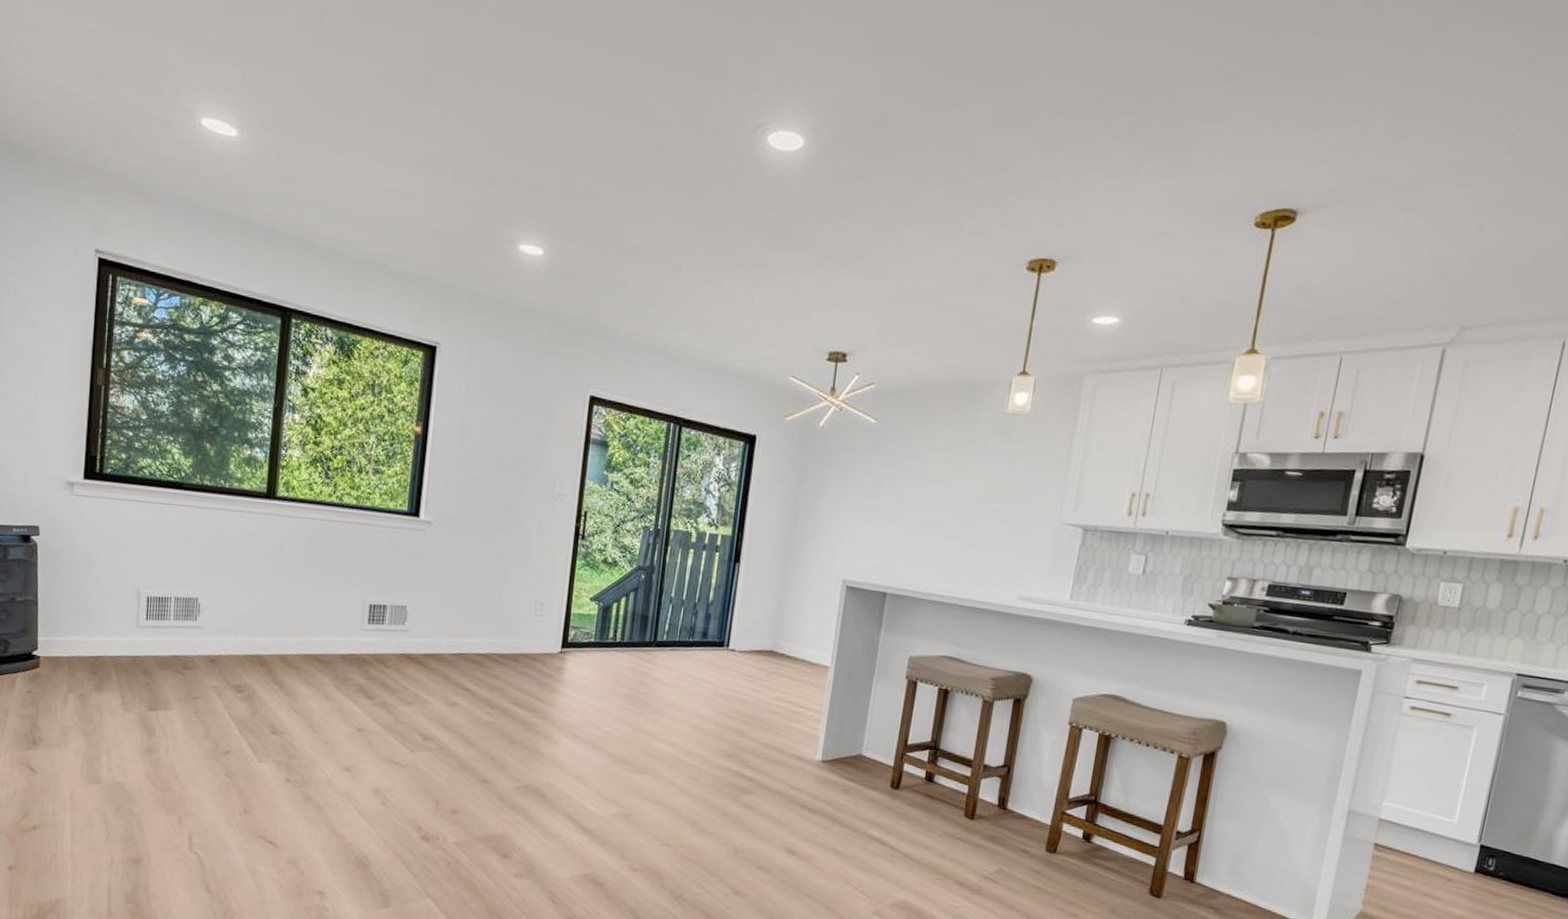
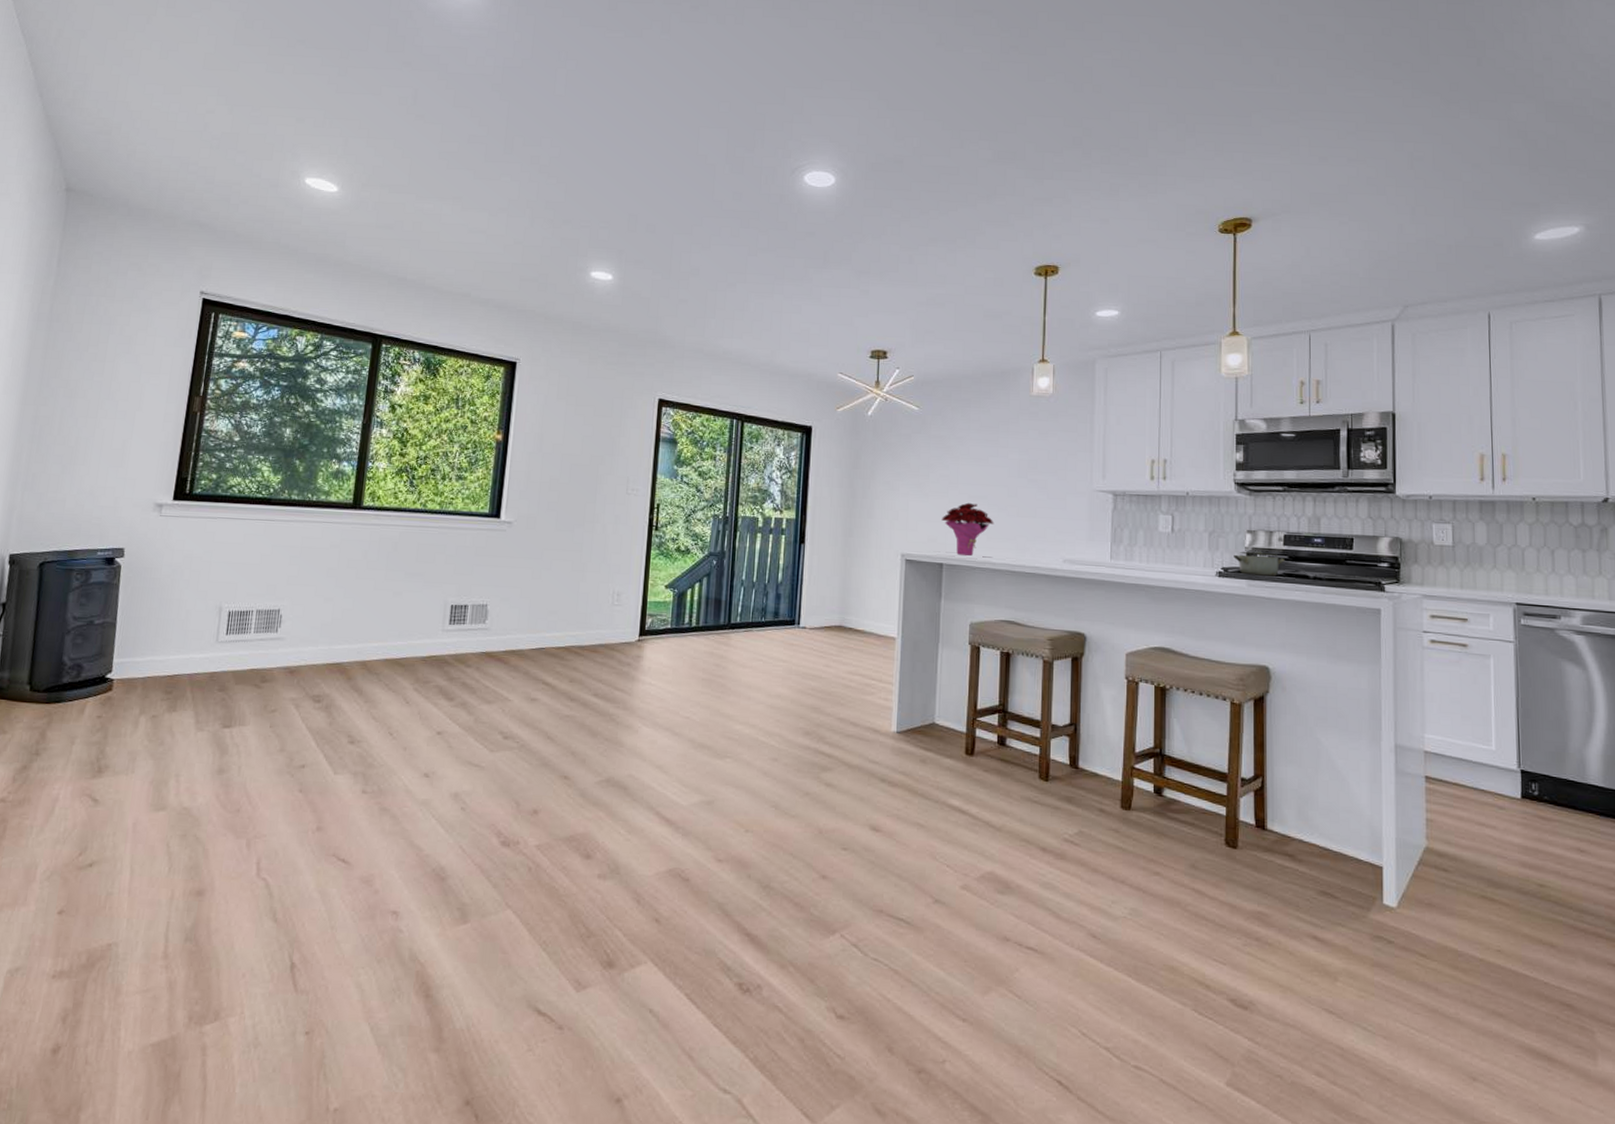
flower bouquet: none [890,528,948,587] -> present [941,502,994,557]

